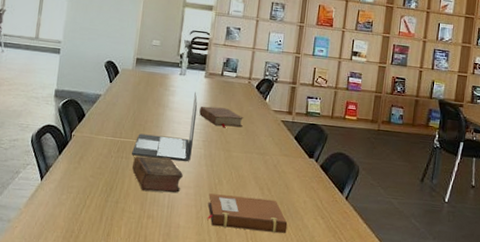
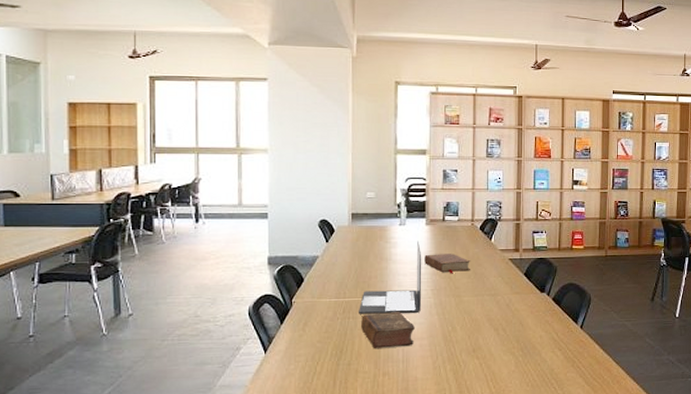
notebook: present [207,193,288,233] -> none [444,339,526,374]

